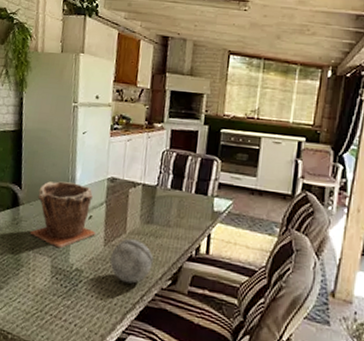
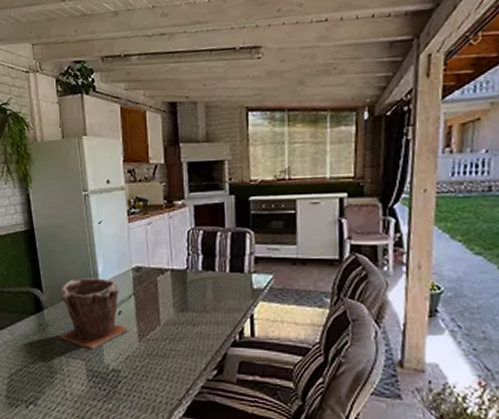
decorative orb: present [110,238,154,284] -> none [148,330,194,378]

